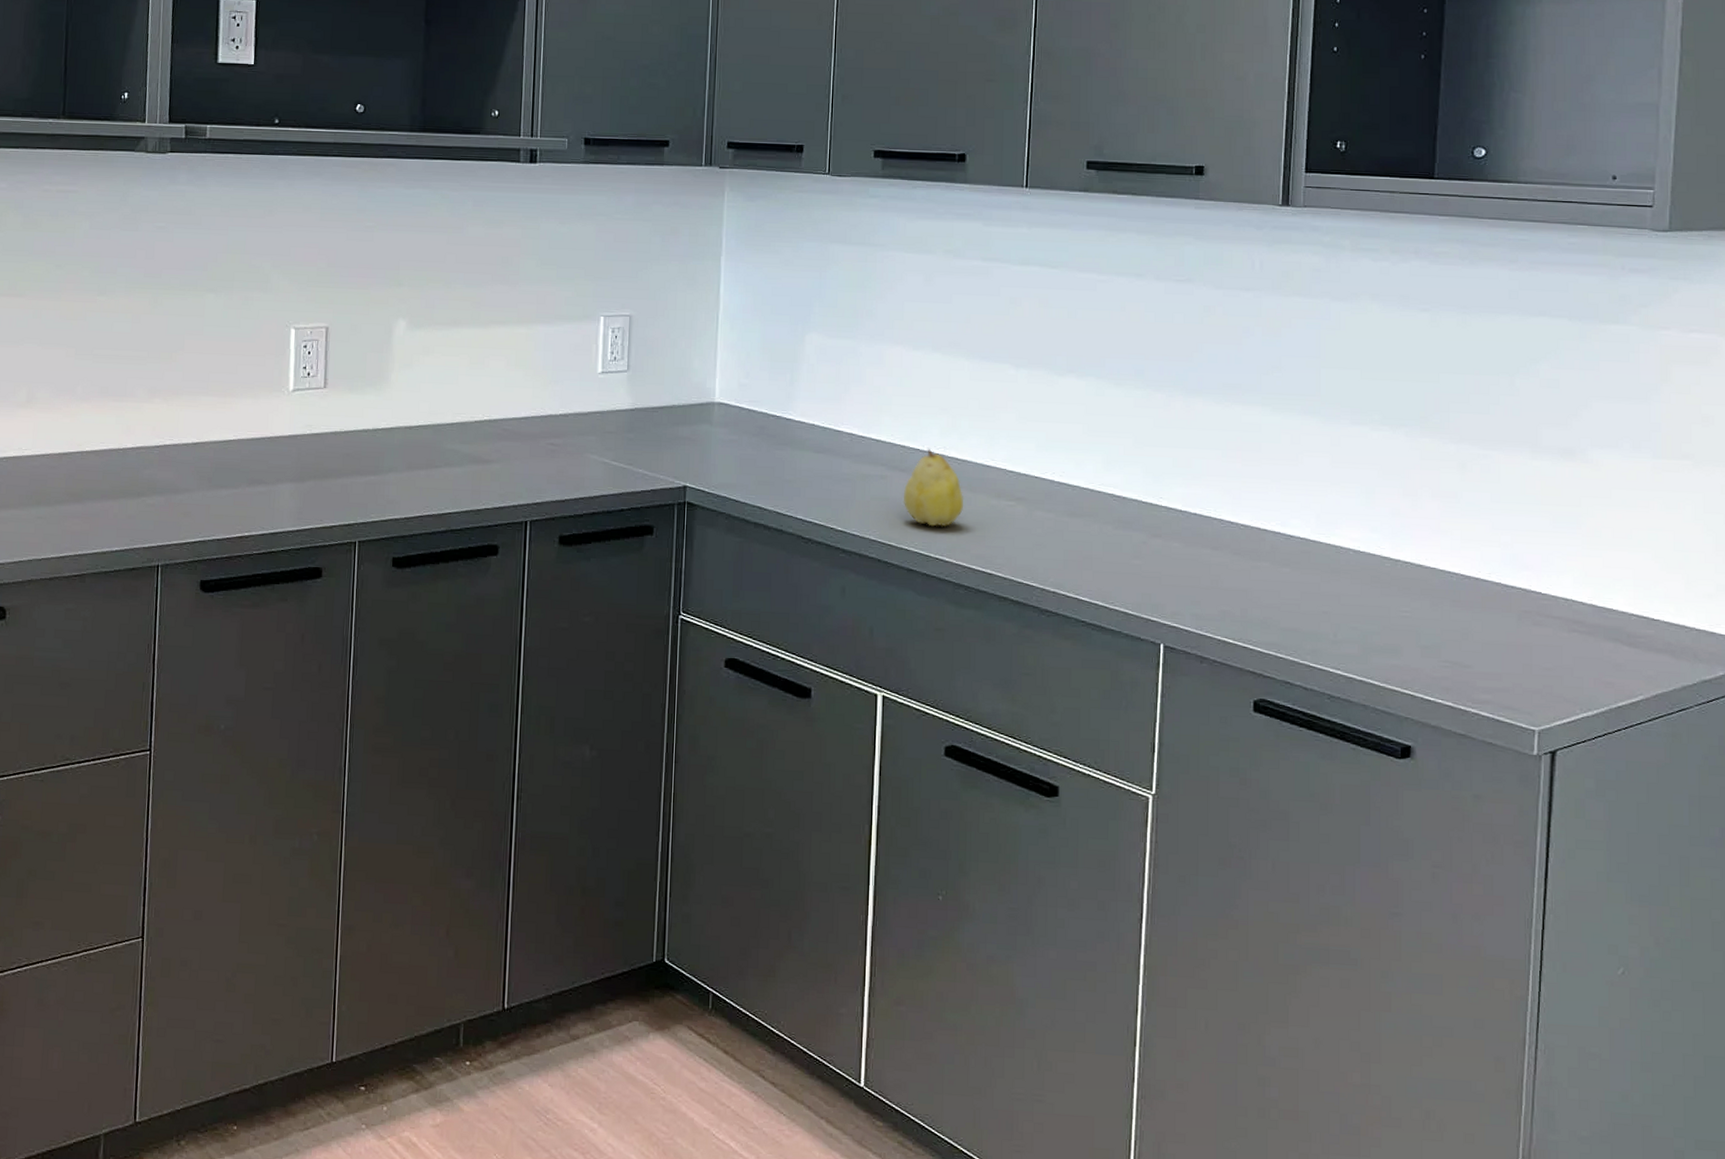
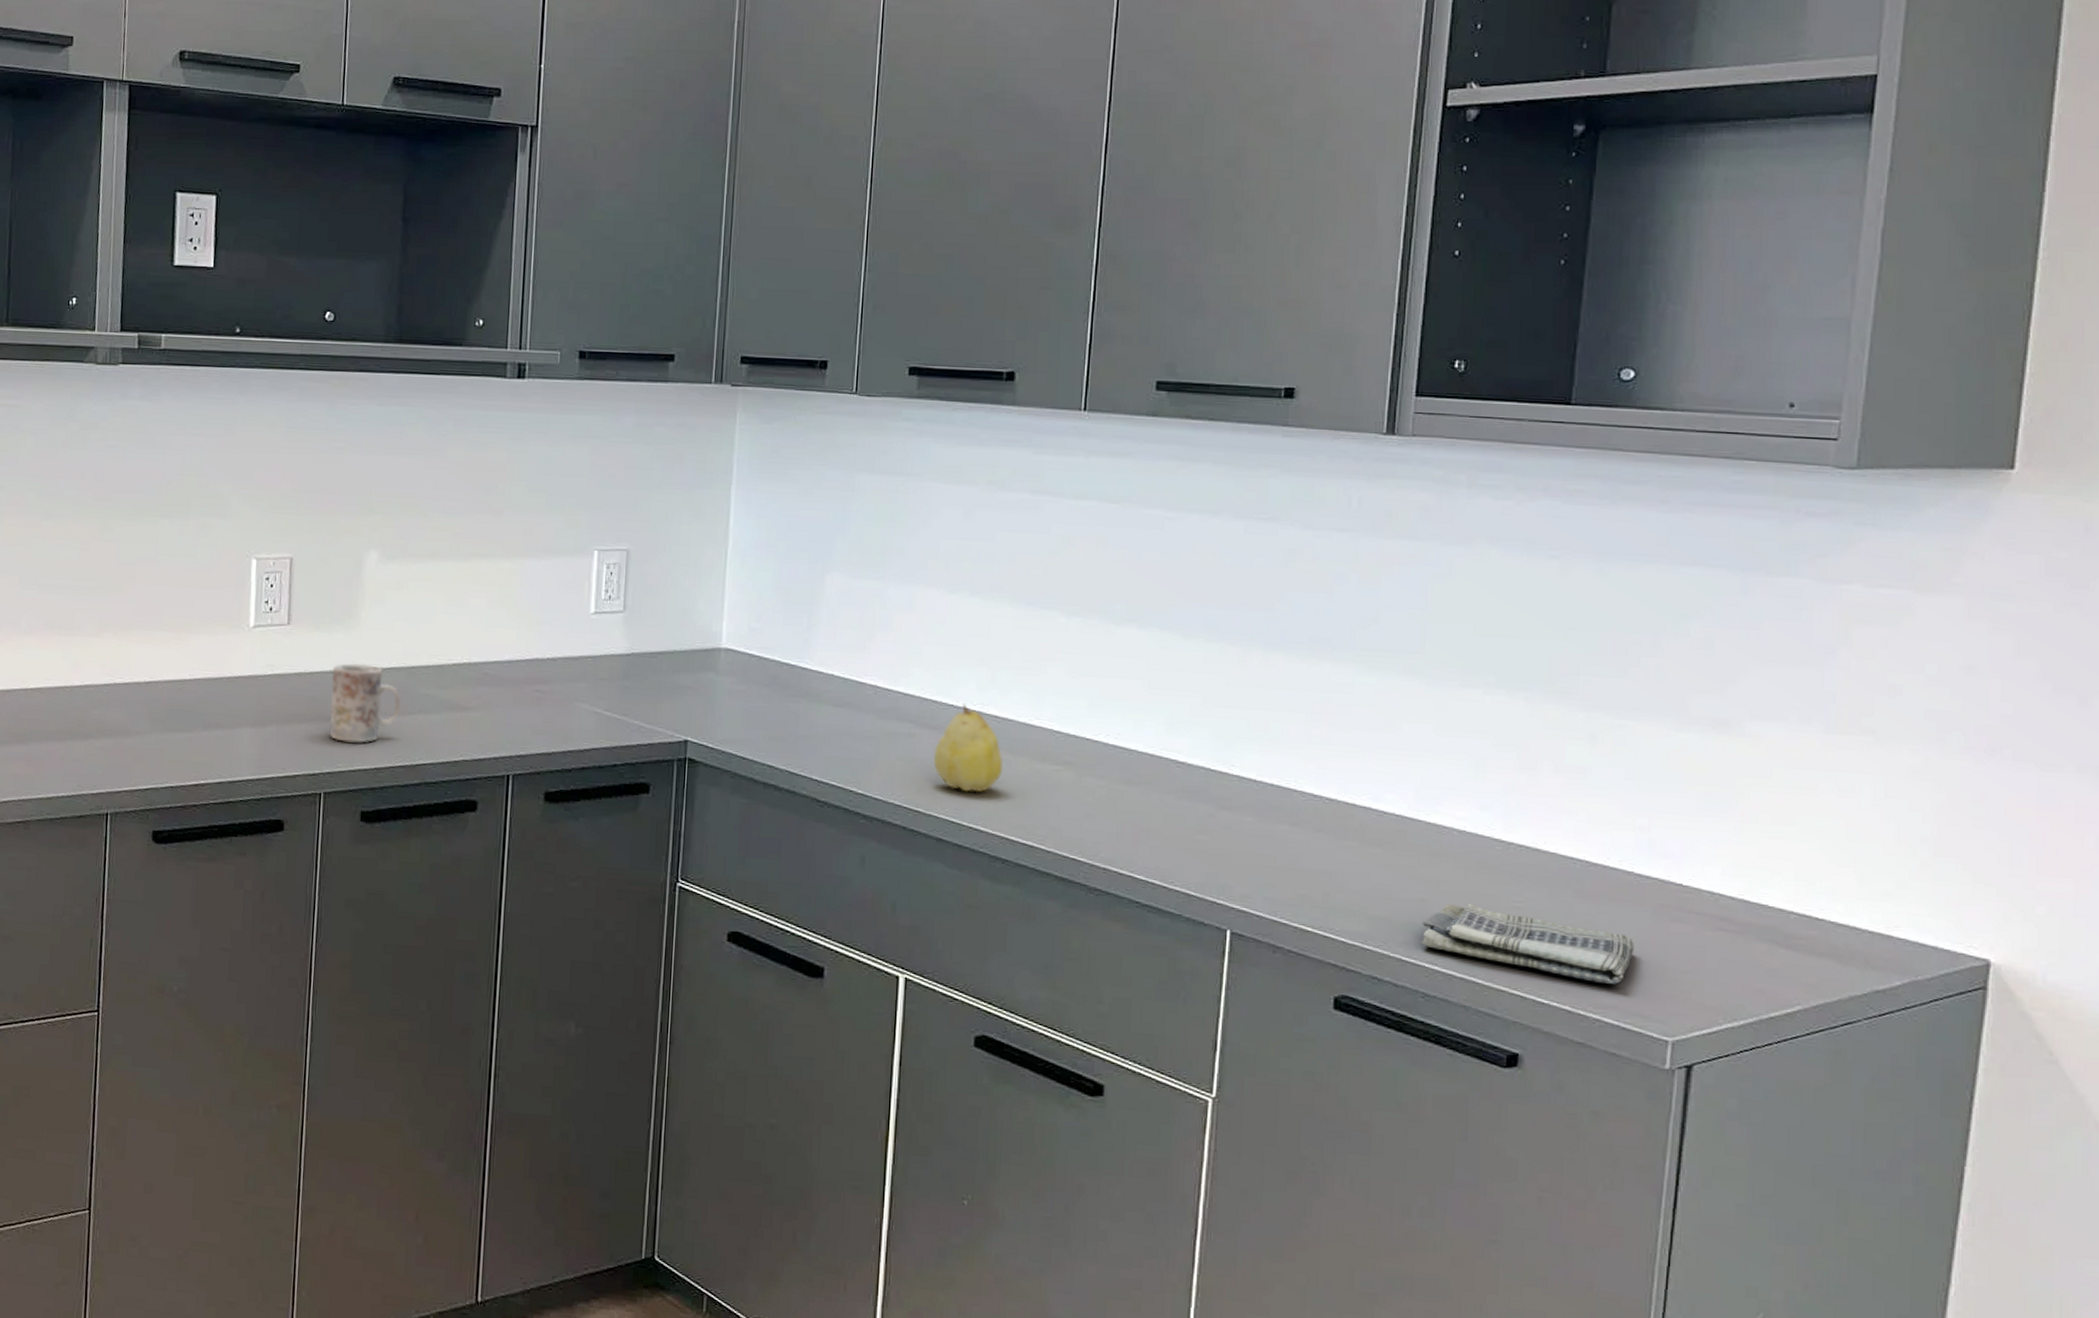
mug: none [363,421,429,495] -> present [329,662,401,743]
dish towel: none [1326,614,1504,682] -> present [1422,903,1635,984]

